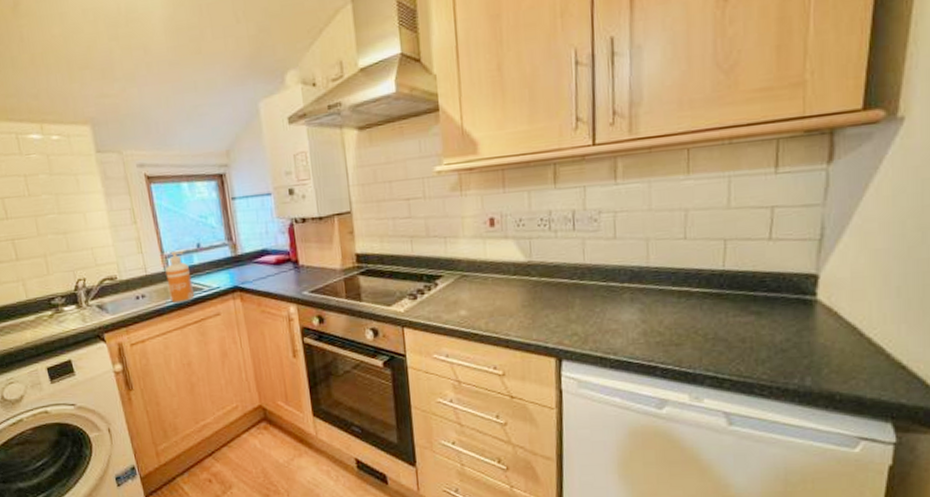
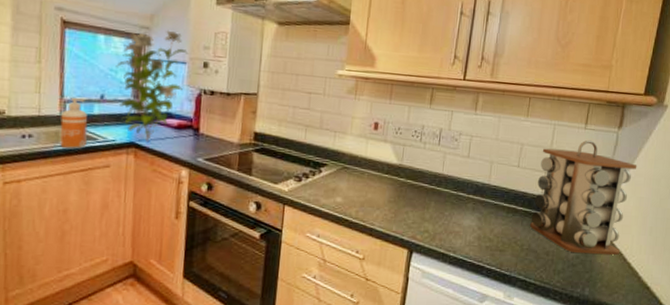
decorative plant: none [204,163,273,284] -> present [115,30,189,143]
spice rack: none [712,186,865,335] -> present [529,140,637,256]

